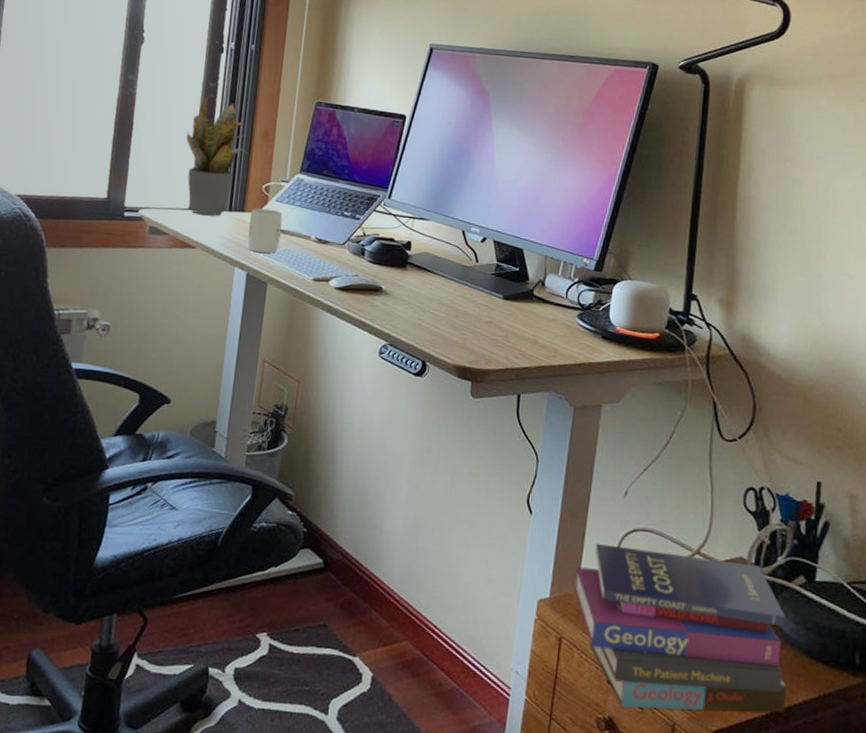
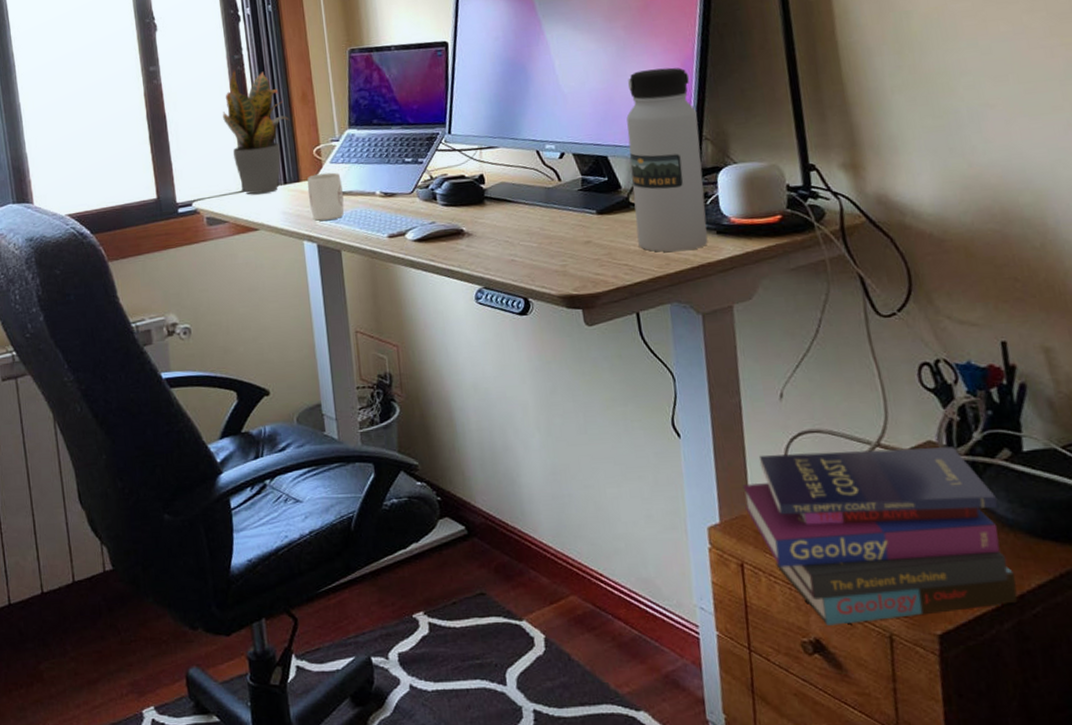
water bottle: none [533,180,608,349] -> present [626,67,708,252]

